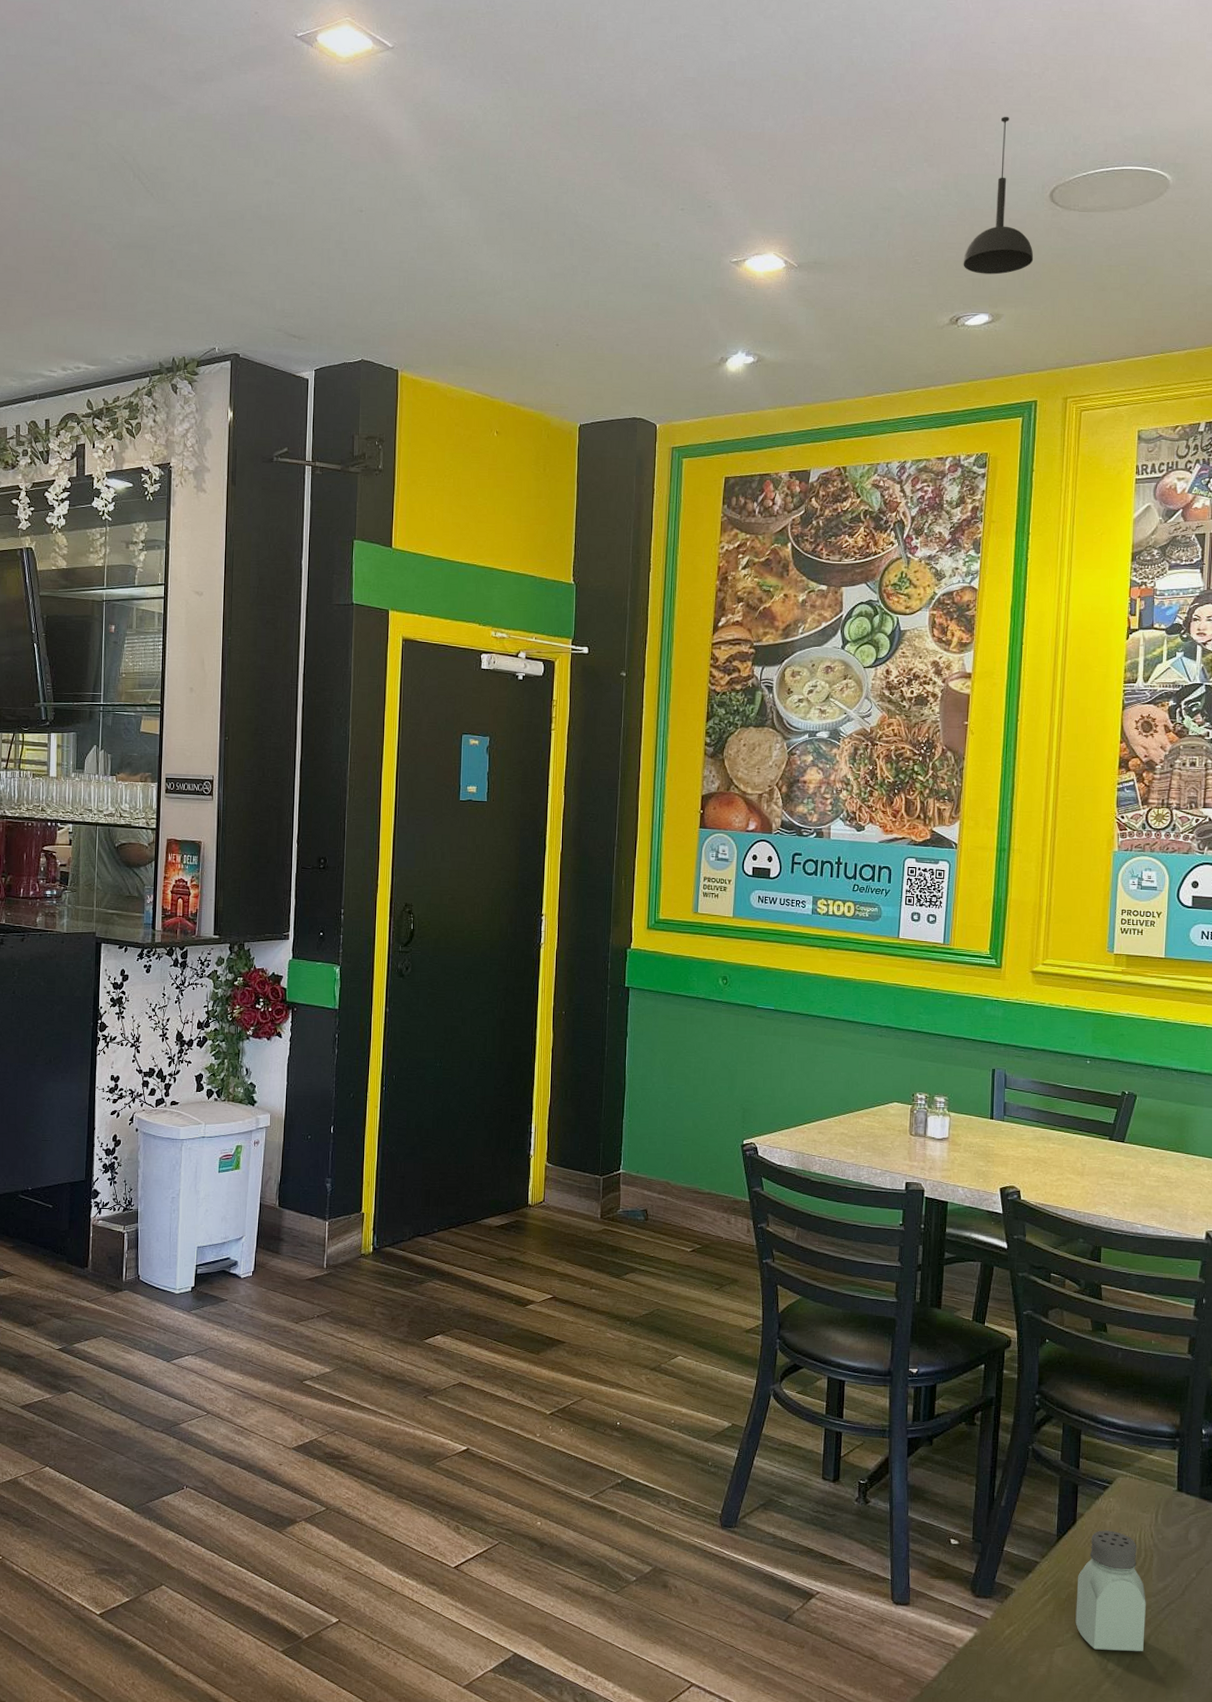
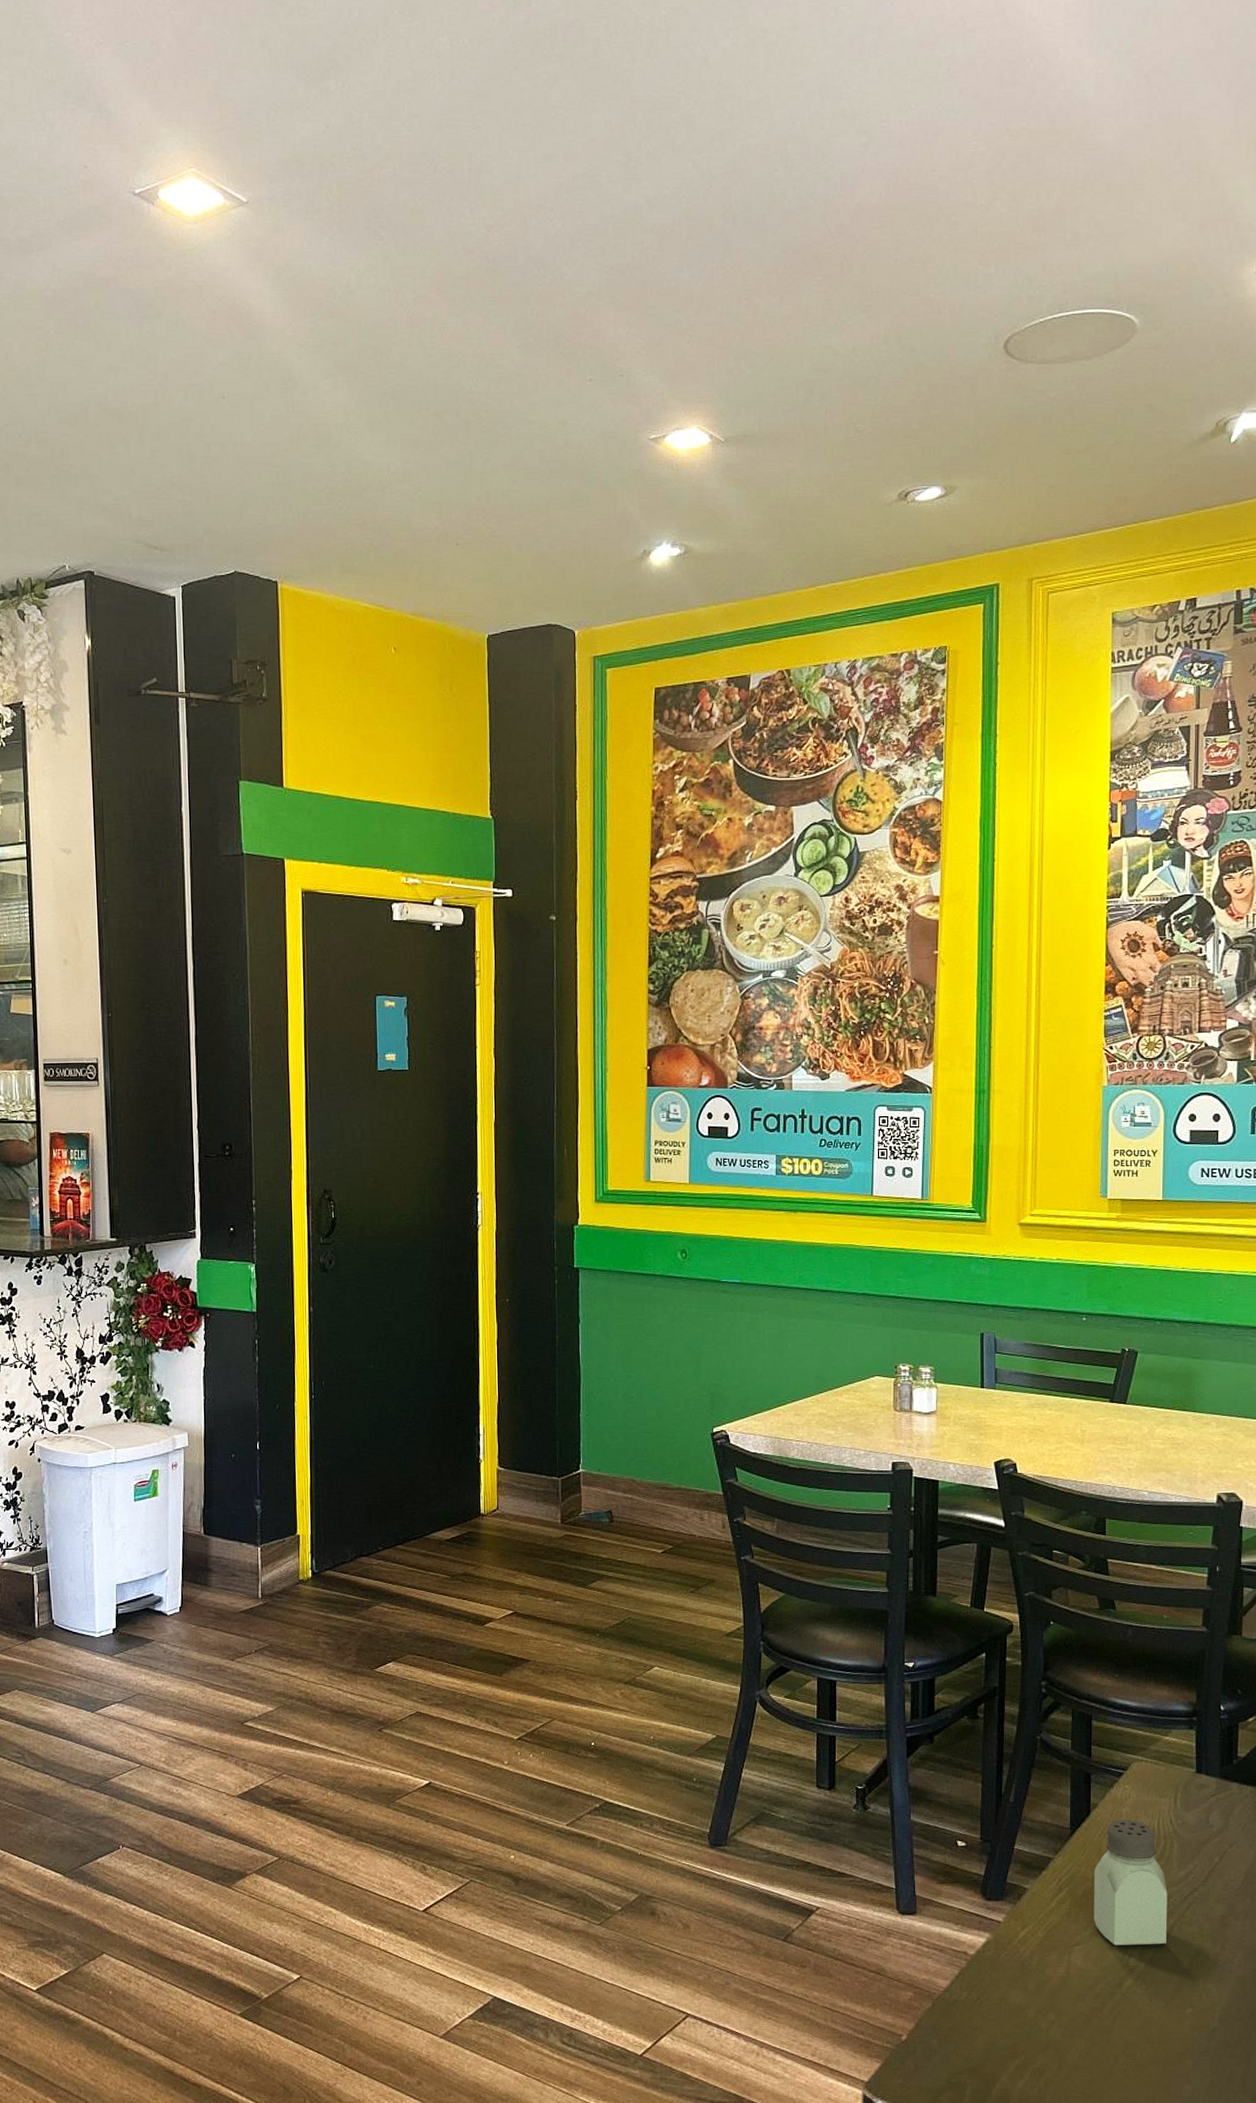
pendant light: present [963,116,1034,275] -> none [910,256,989,441]

